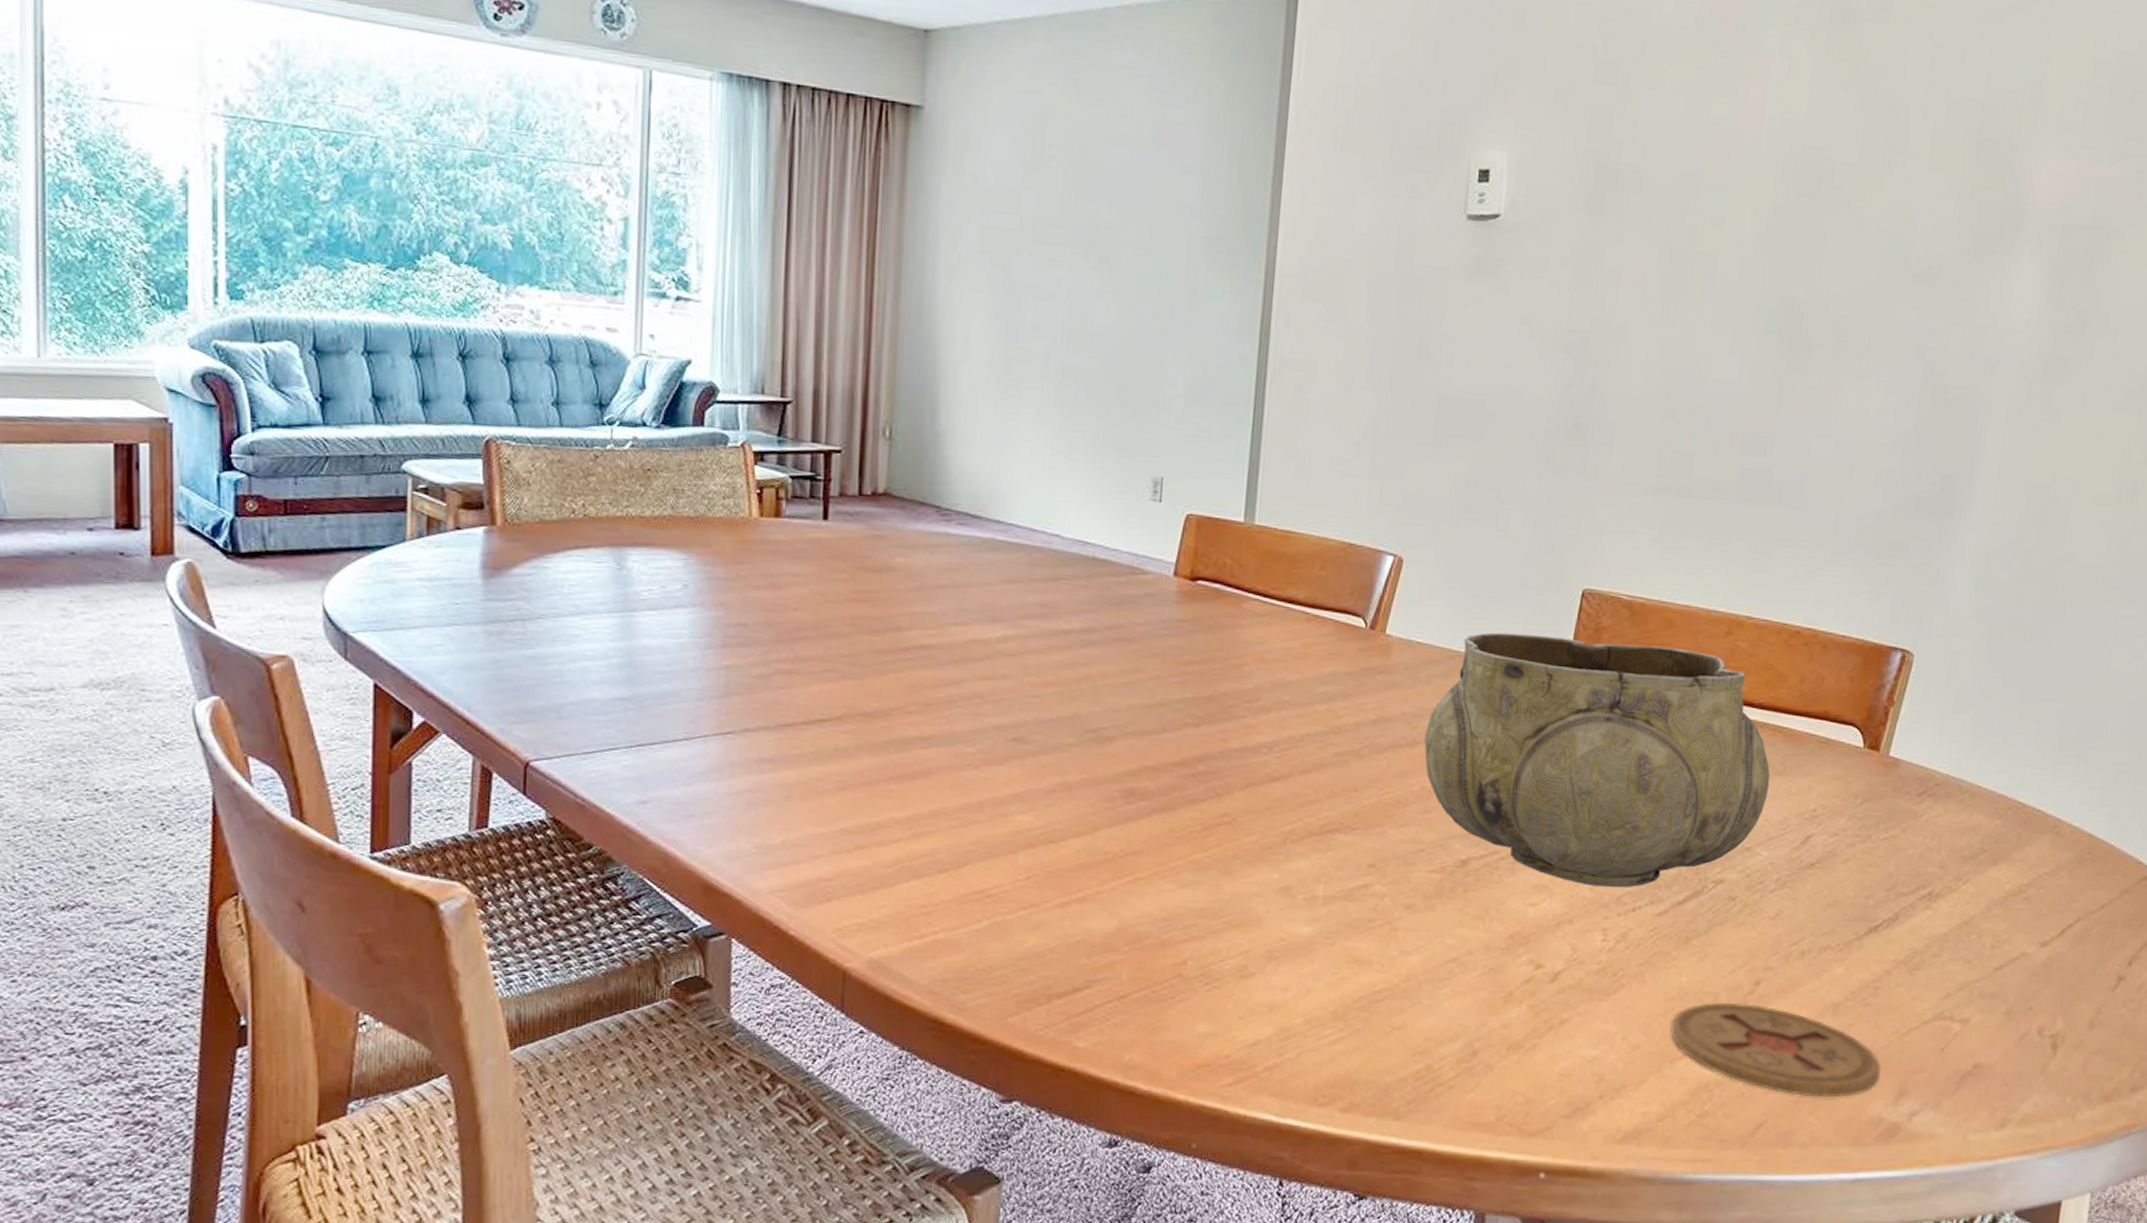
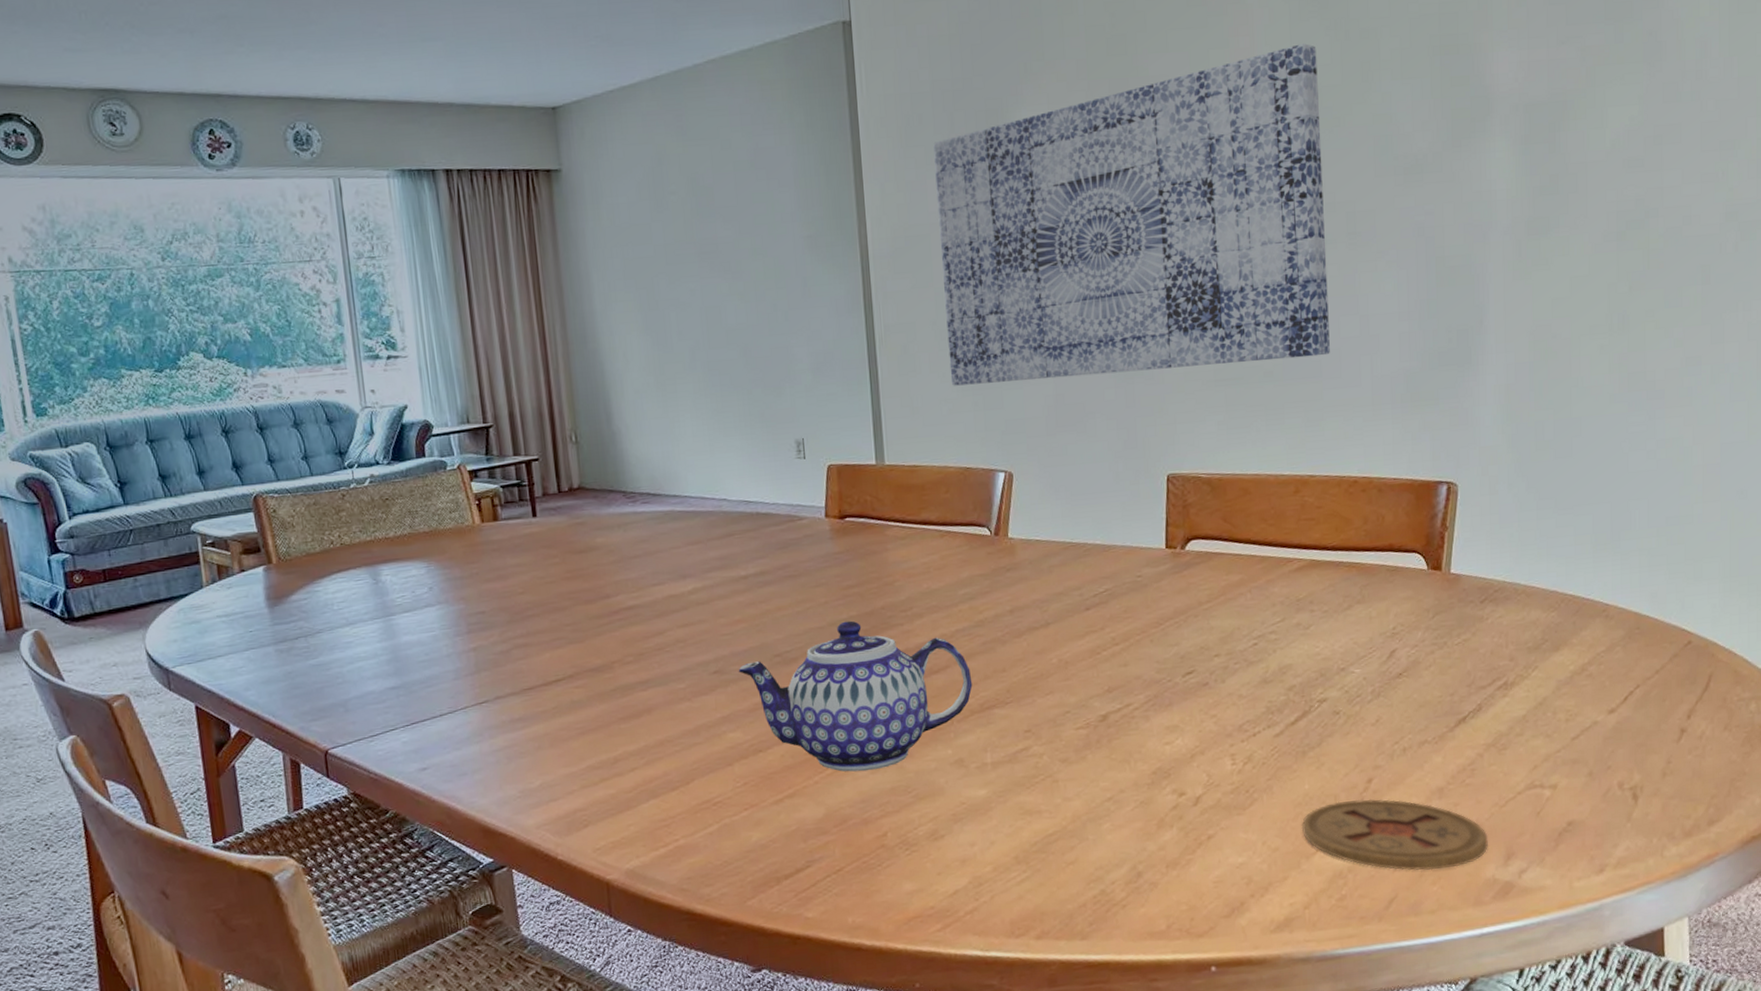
teapot: none [1041,703,1316,885] -> present [738,620,973,772]
wall art: none [1348,108,1837,479] -> present [933,43,1330,386]
decorative bowl: present [1424,632,1770,888] -> none [1054,511,1353,721]

